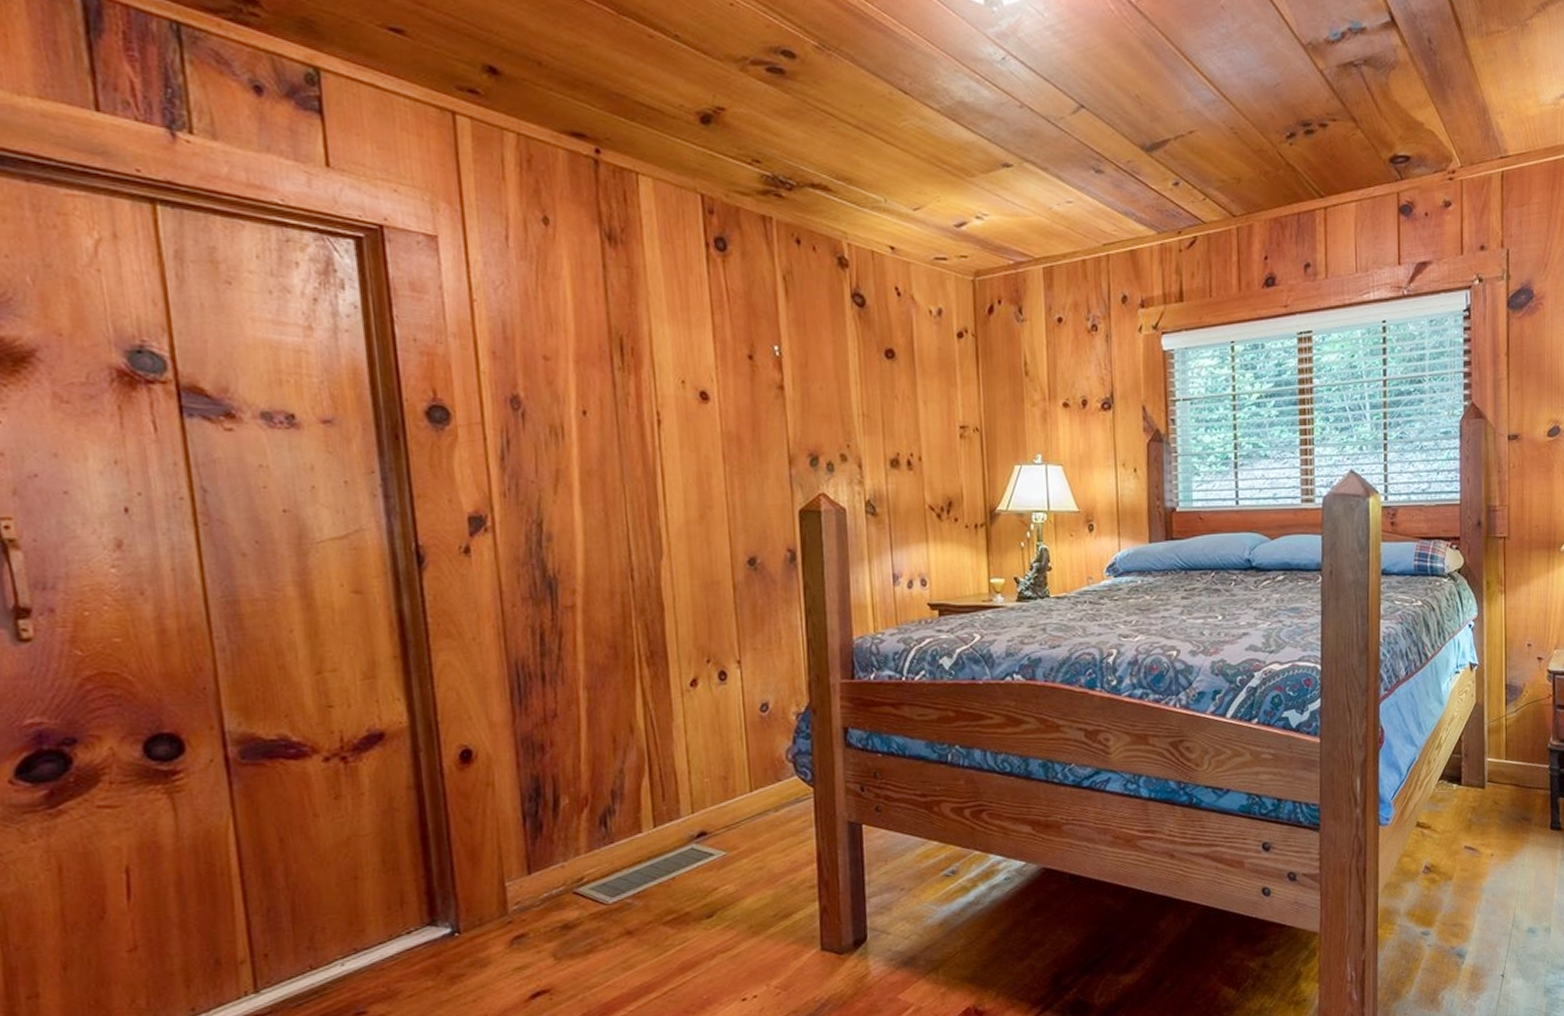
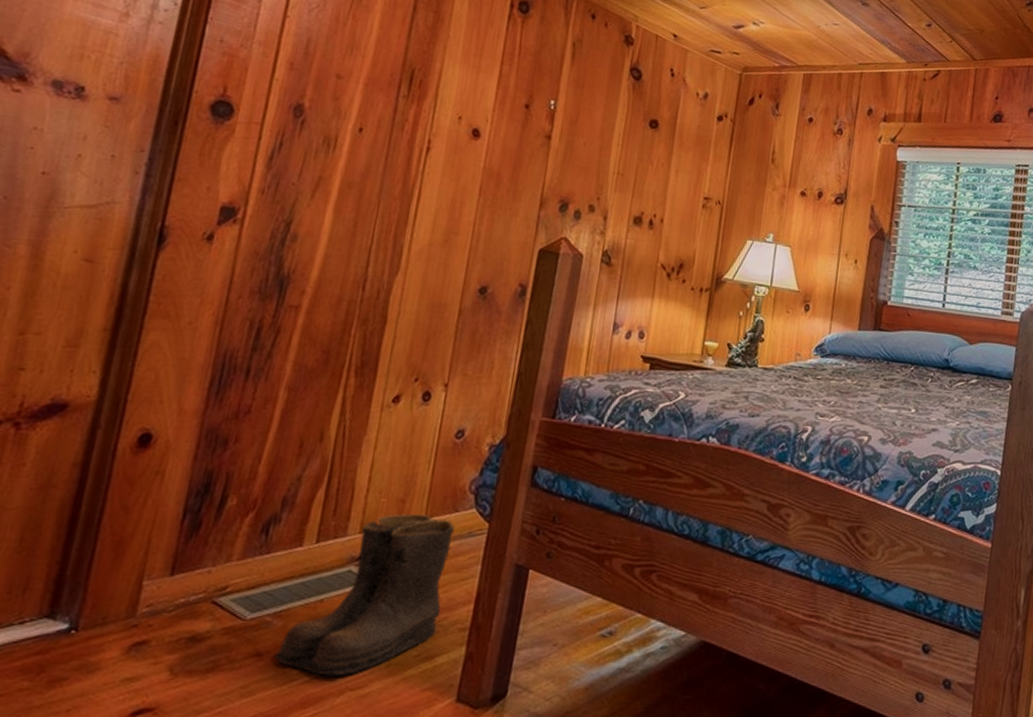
boots: none [643,787,791,944] -> present [273,513,455,677]

